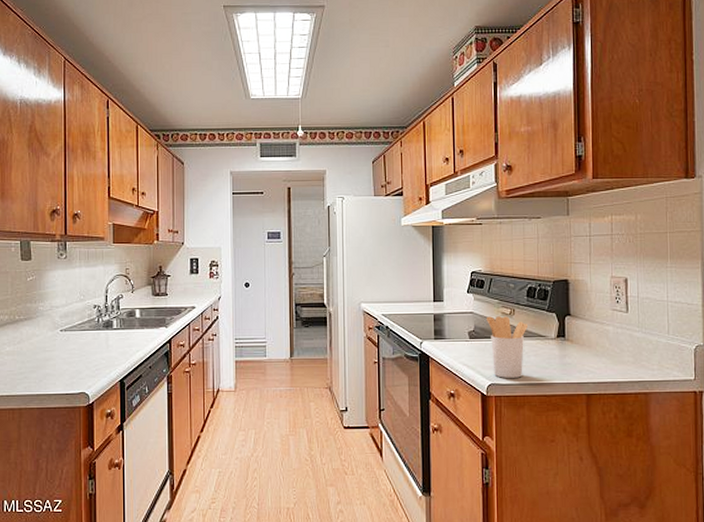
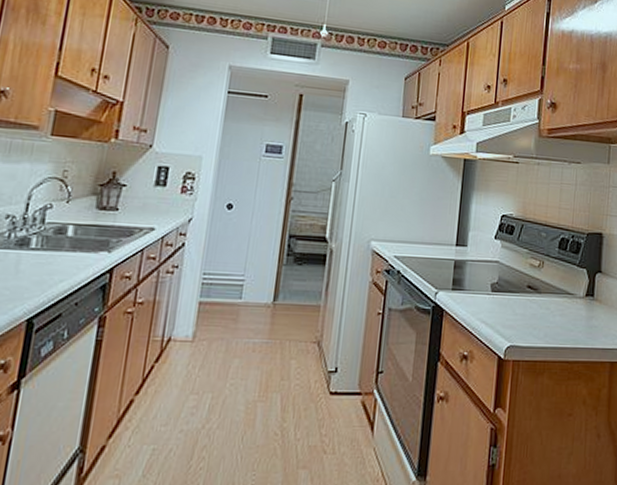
utensil holder: present [487,316,527,378] -> none [513,267,556,340]

